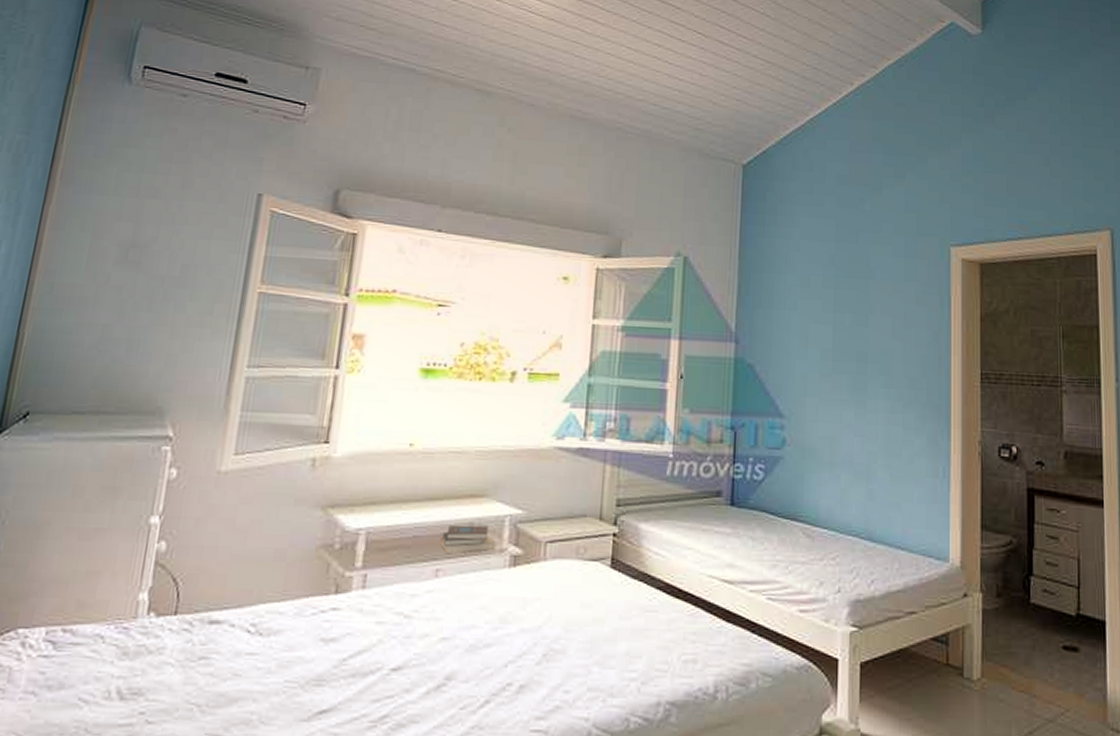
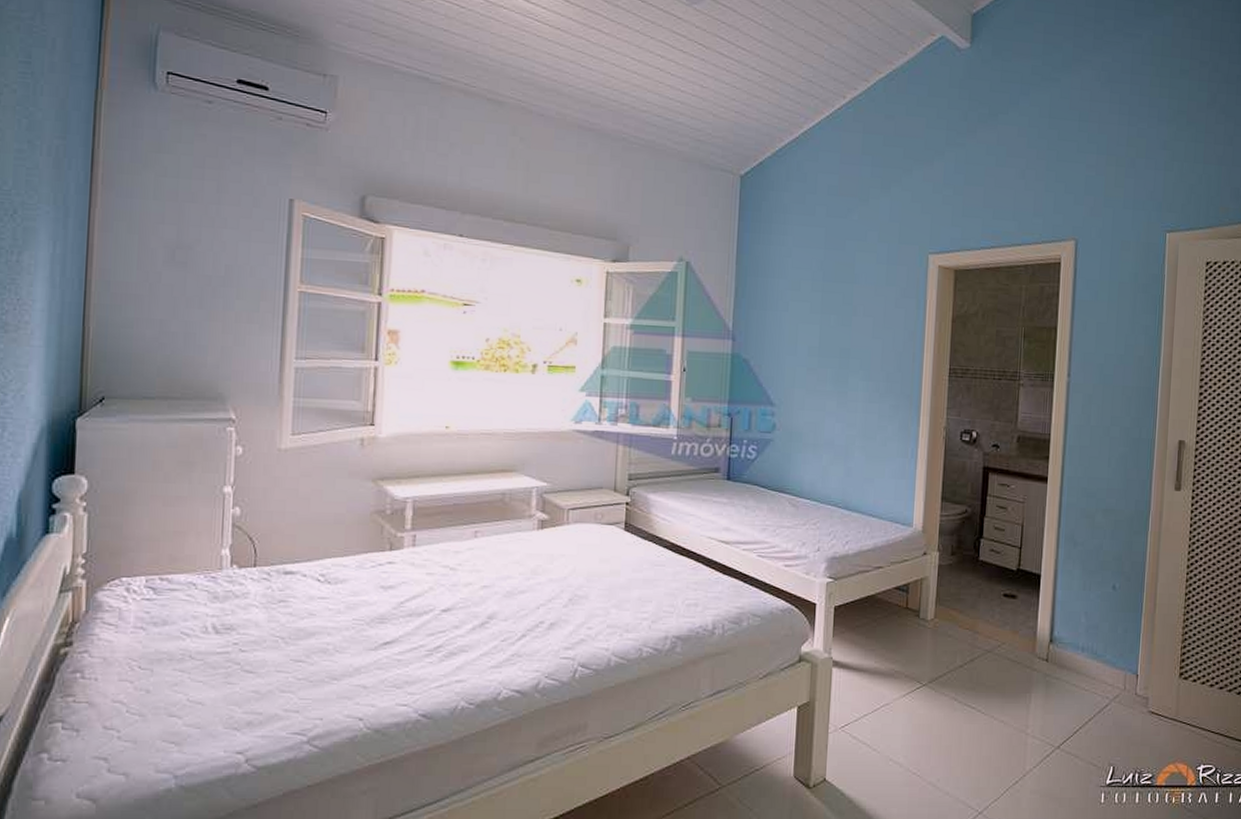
books: present [439,524,494,554] -> none [476,494,524,518]

